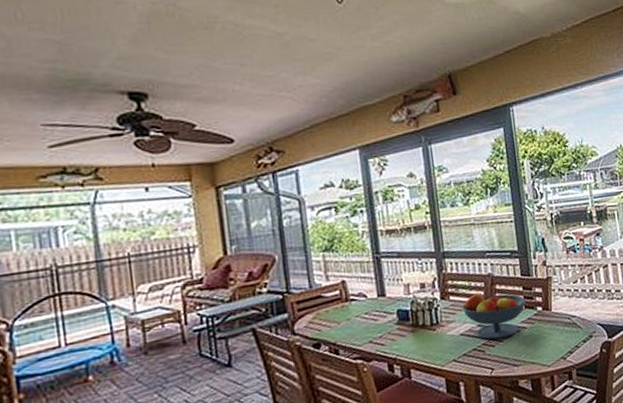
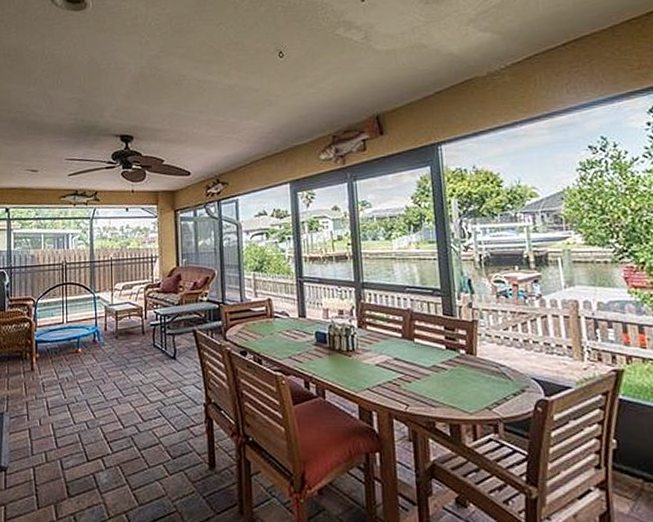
fruit bowl: present [462,293,527,340] -> none [379,327,448,376]

